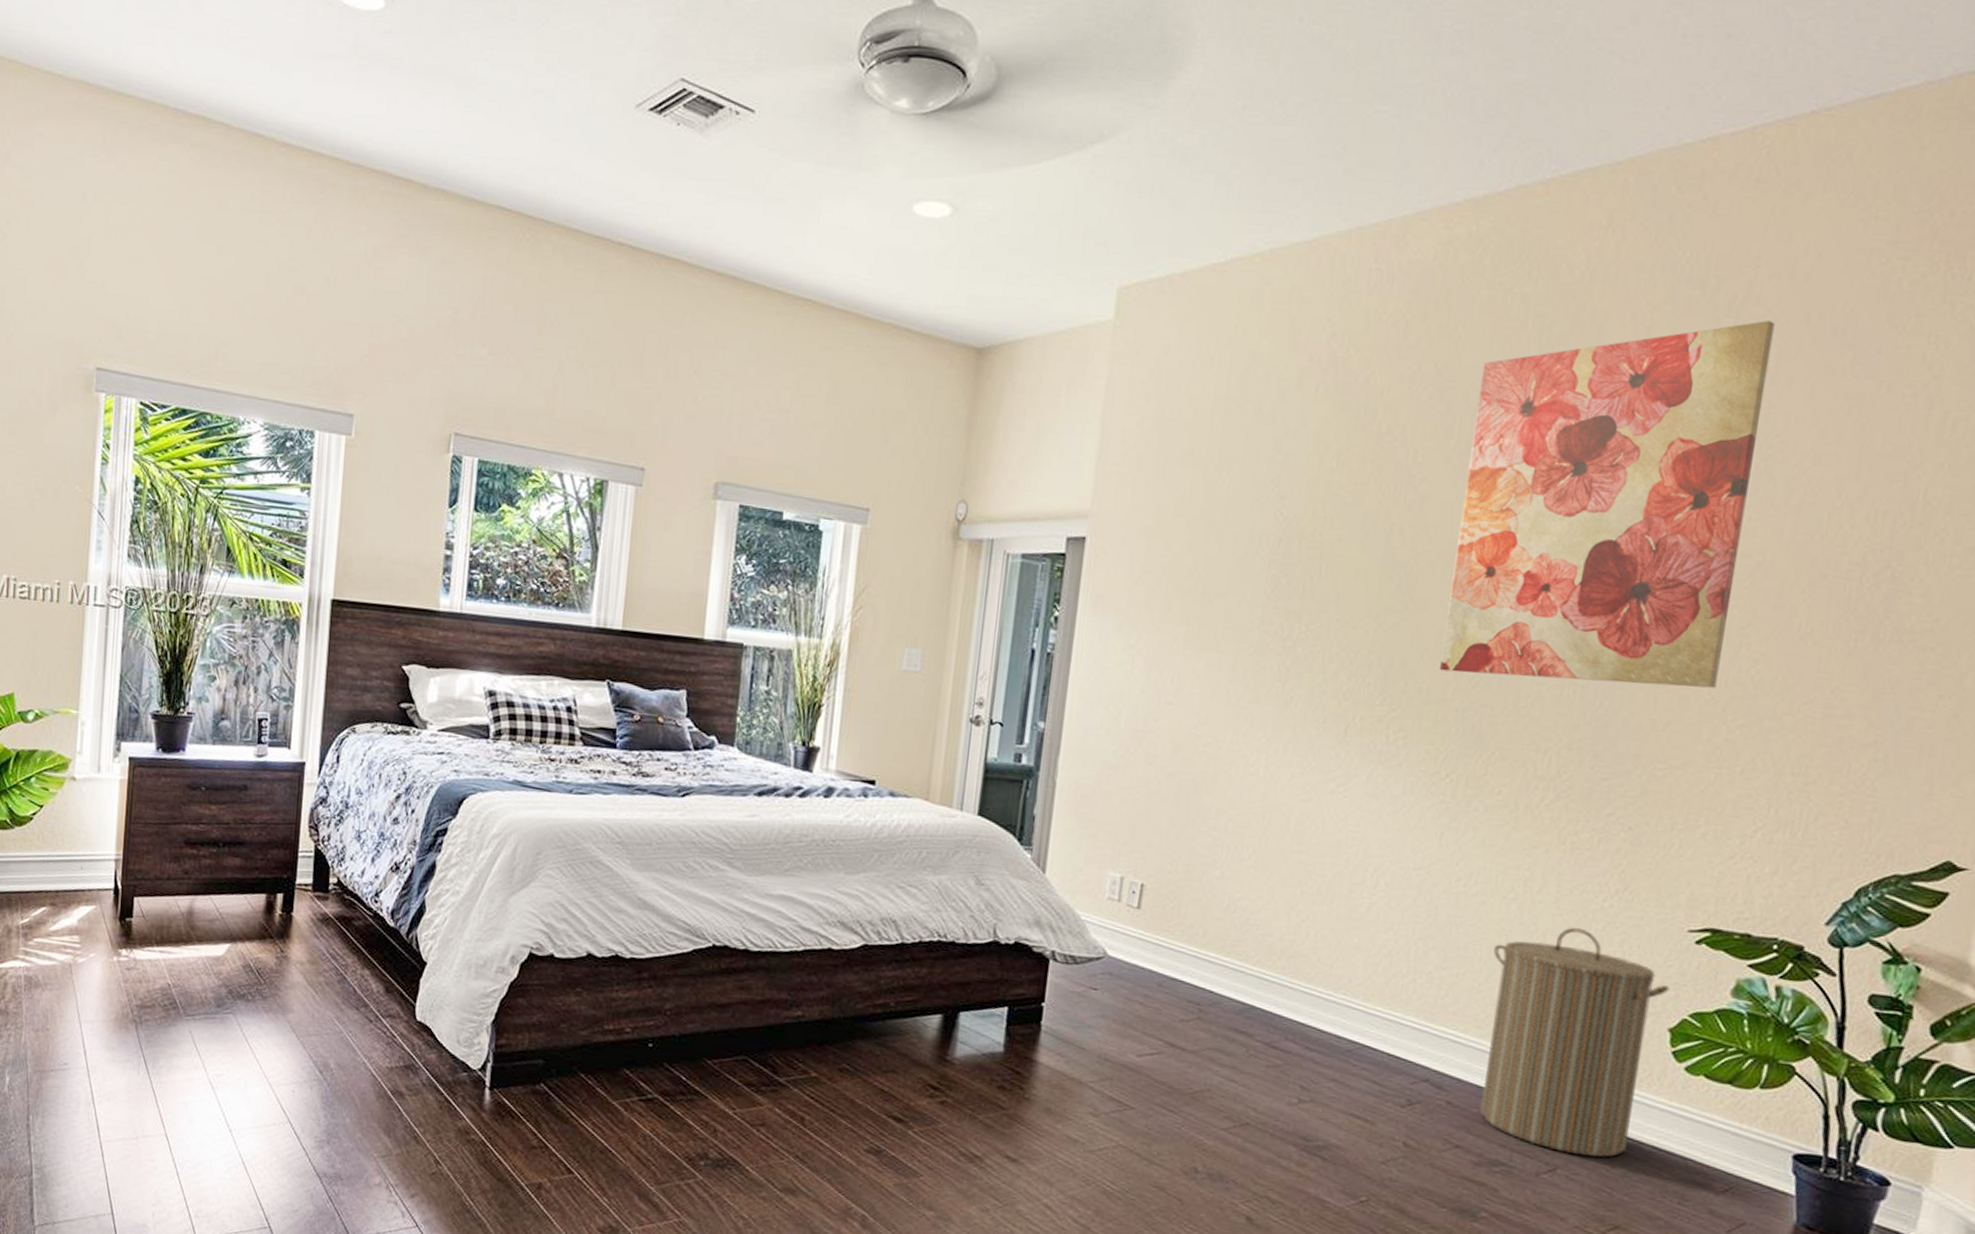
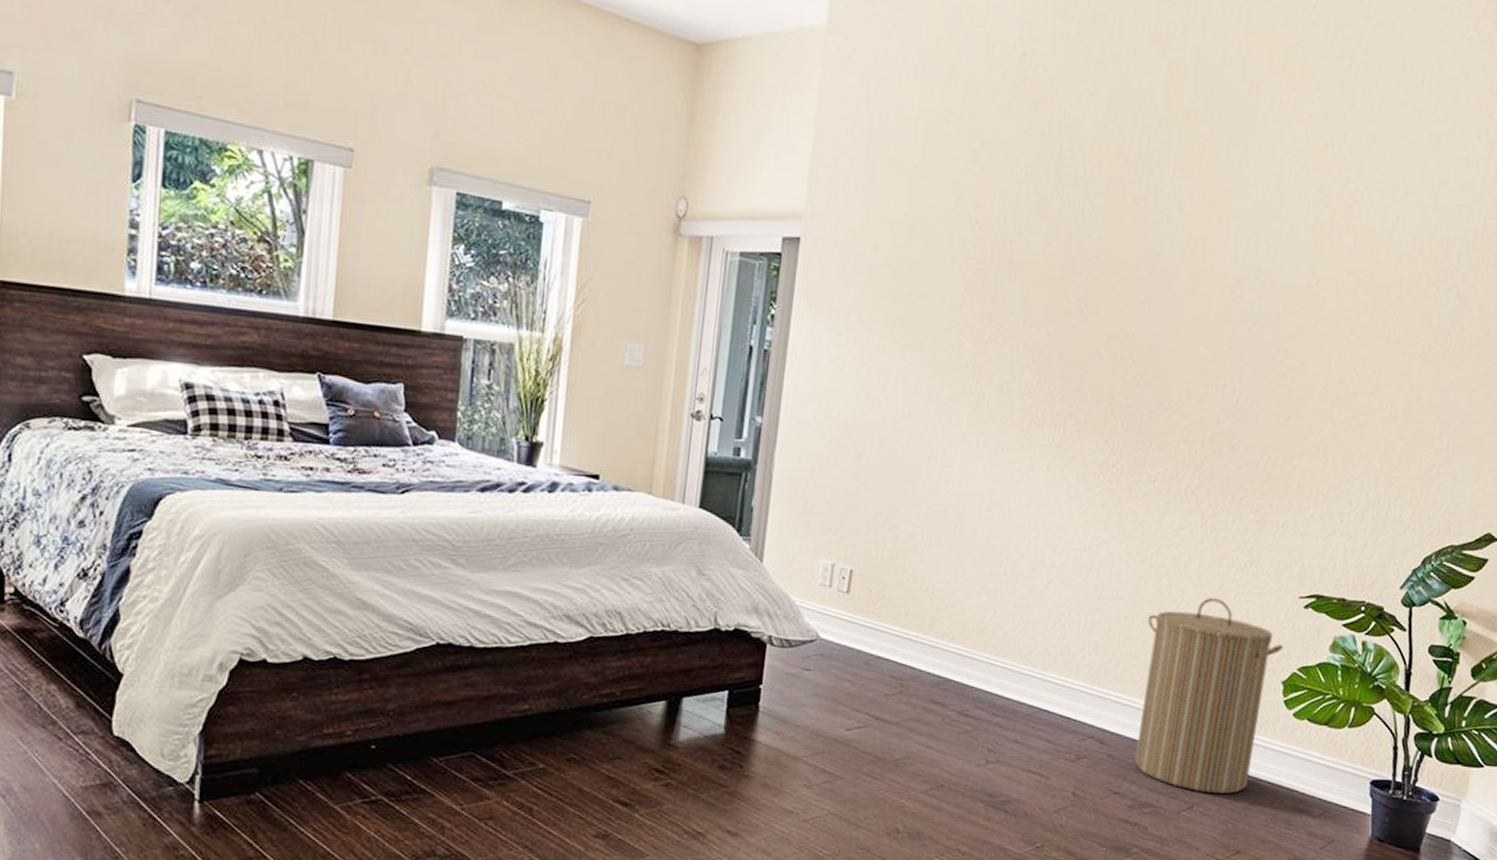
wall art: present [1440,320,1775,689] -> none [1109,65,1379,388]

